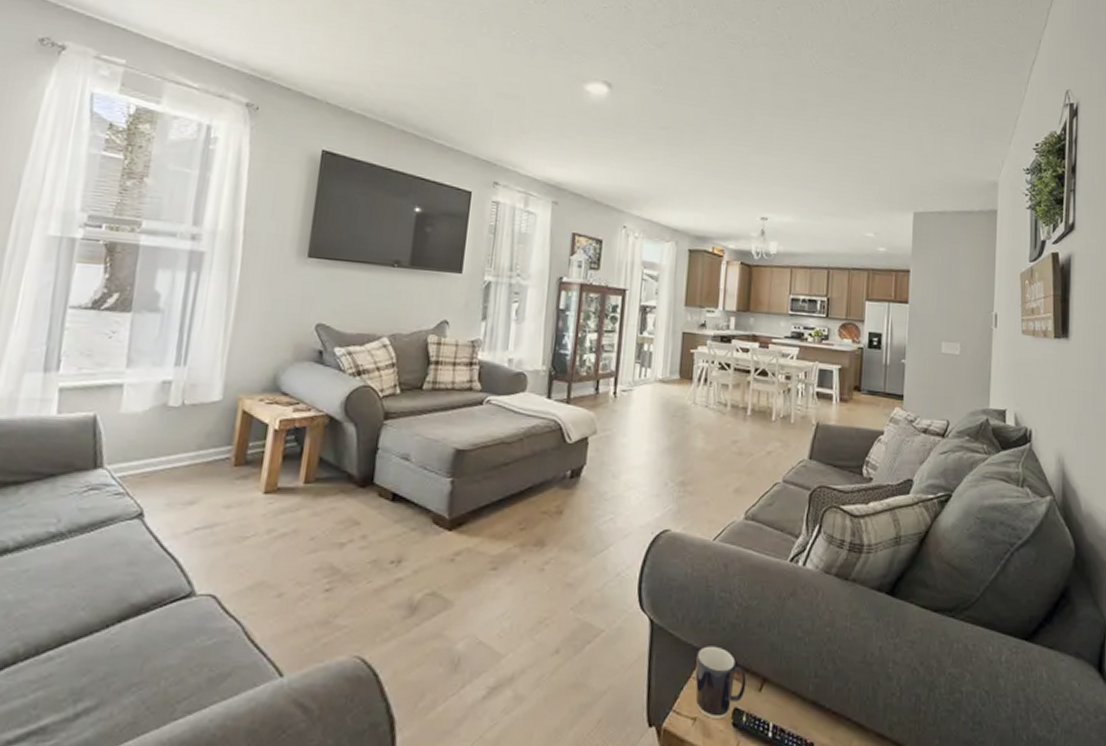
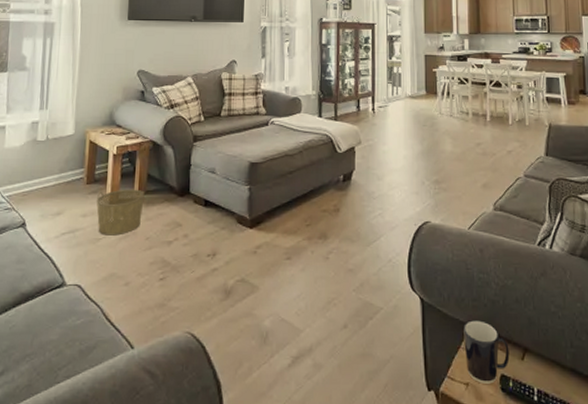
basket: none [245,474,313,534] -> present [96,189,145,236]

